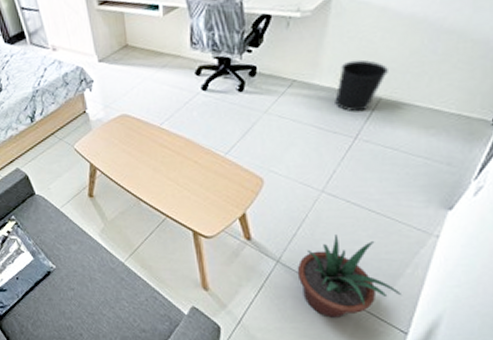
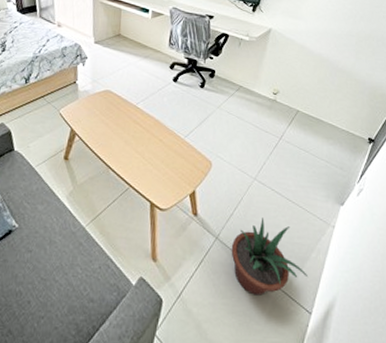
wastebasket: present [335,59,388,112] -> none [268,79,304,119]

